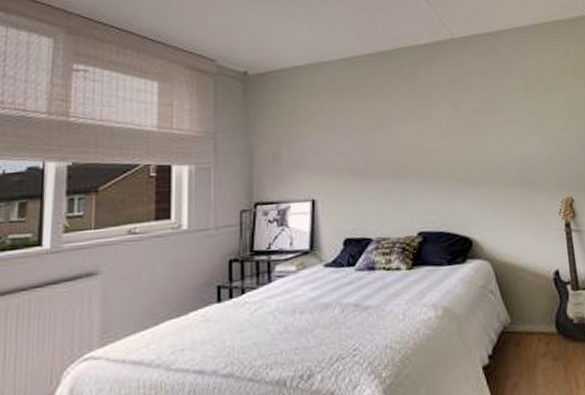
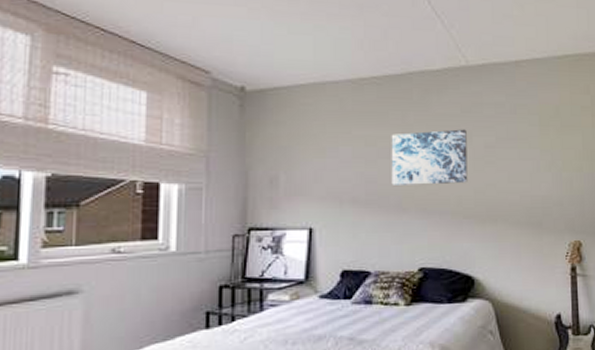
wall art: none [385,97,460,154] -> present [391,129,468,185]

